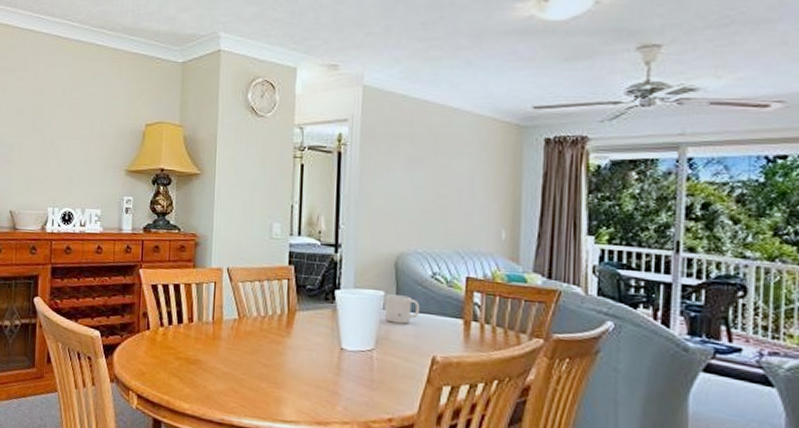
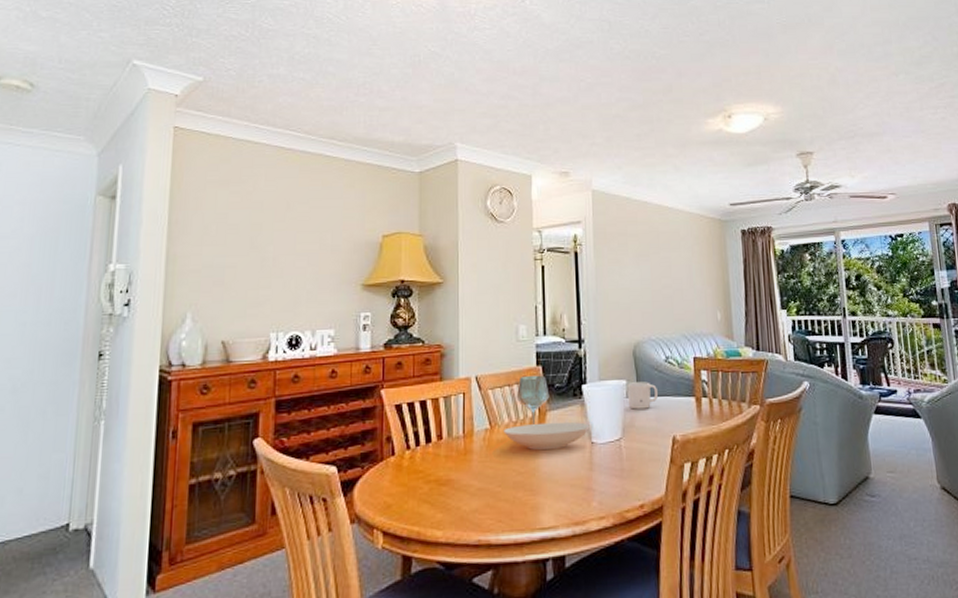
bowl: none [251,320,340,350] -> present [503,422,590,451]
wine glass: none [266,273,300,323] -> present [516,375,550,426]

